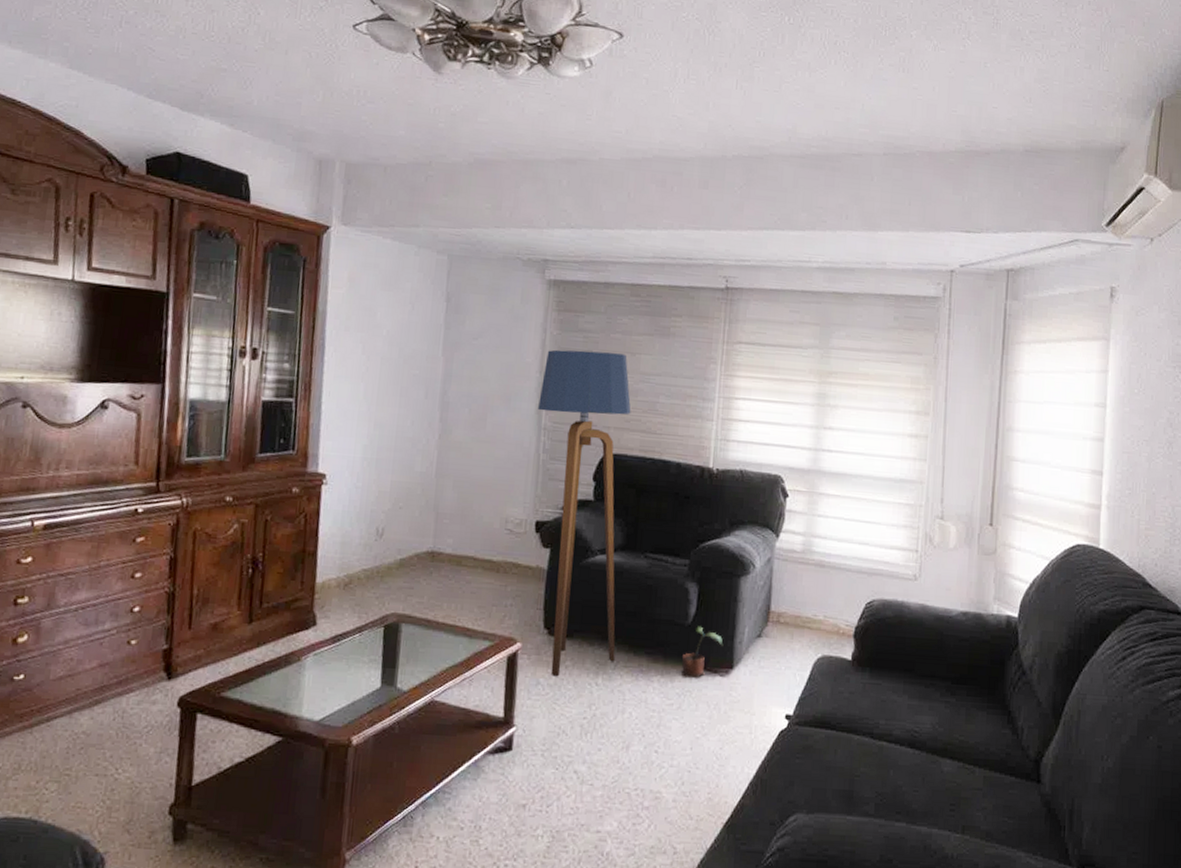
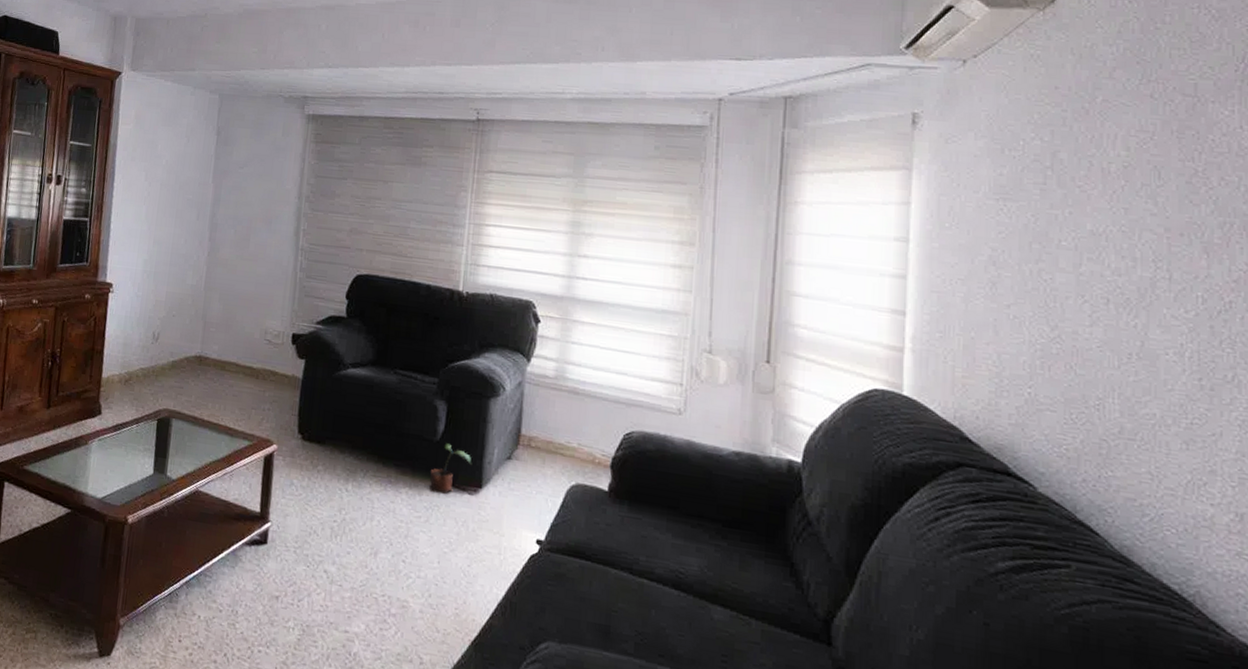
floor lamp: present [538,349,631,676] -> none [296,177,383,479]

